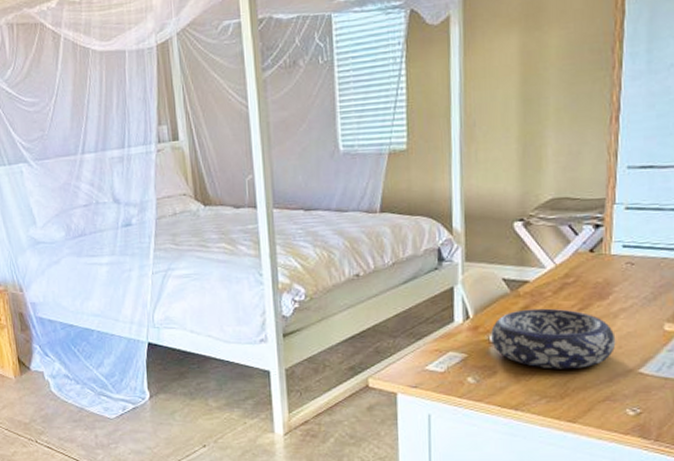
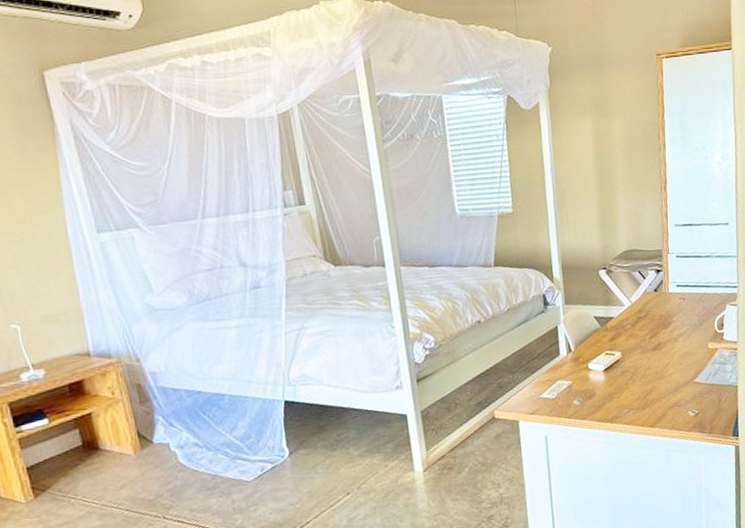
decorative bowl: present [491,308,616,369] -> none [588,338,678,387]

